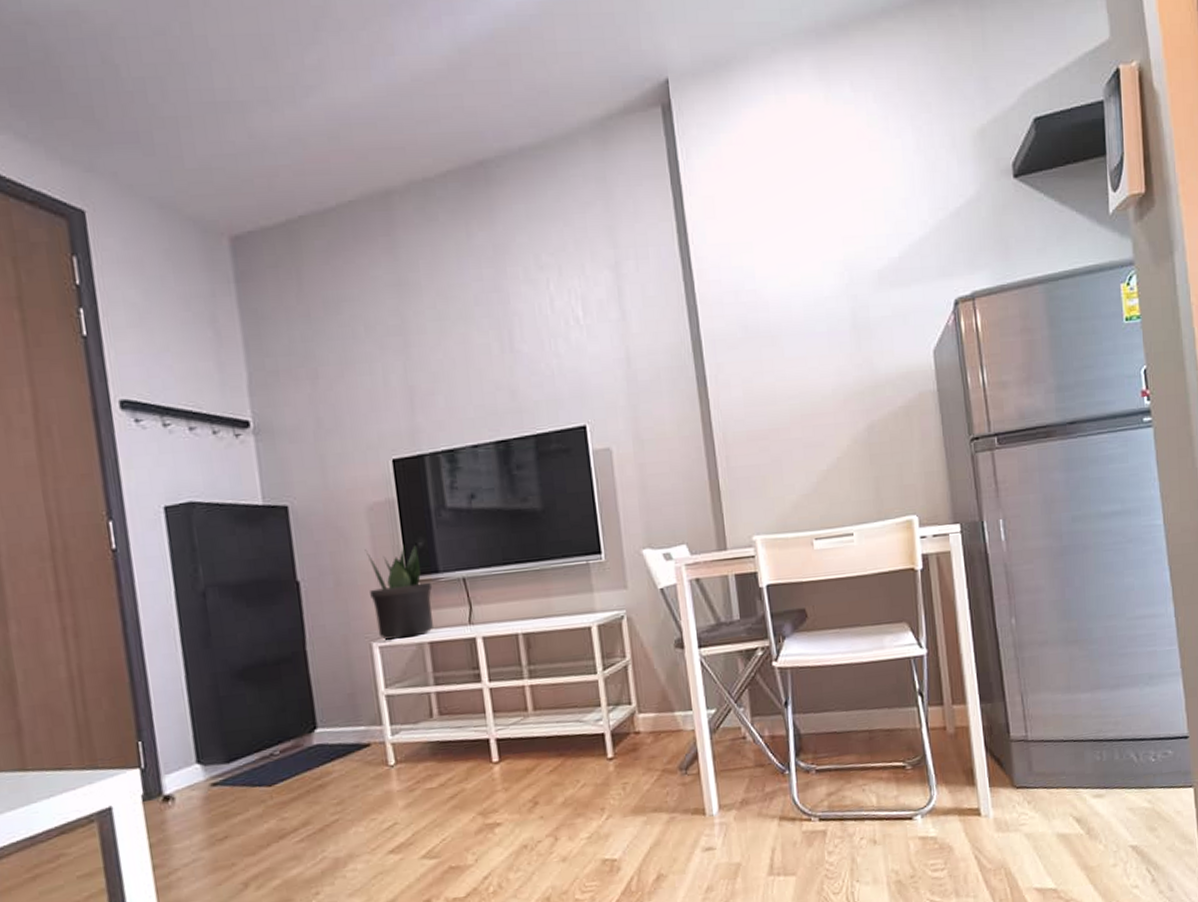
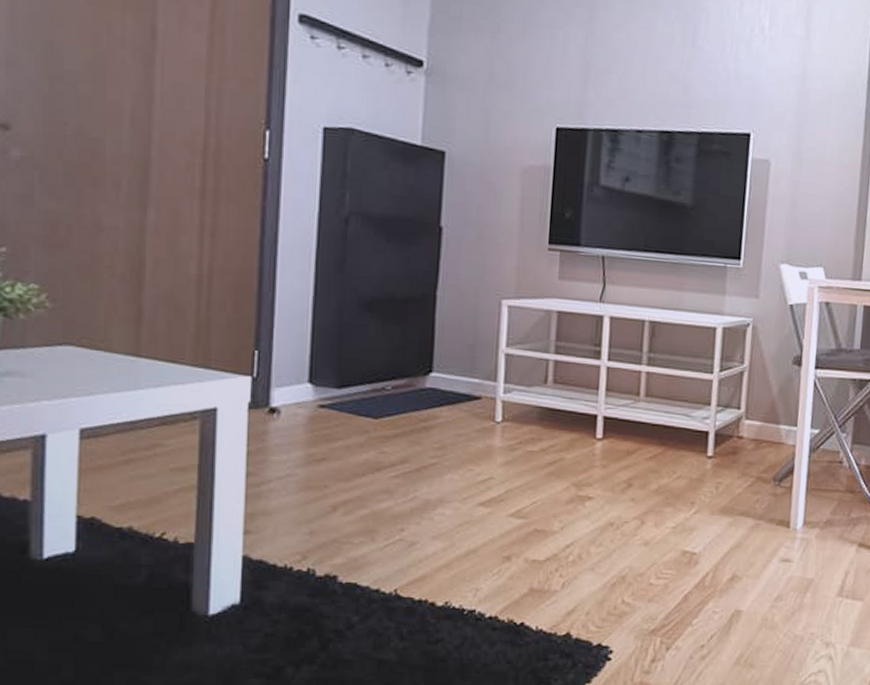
planter: present [365,544,433,640] -> none [509,209,570,303]

